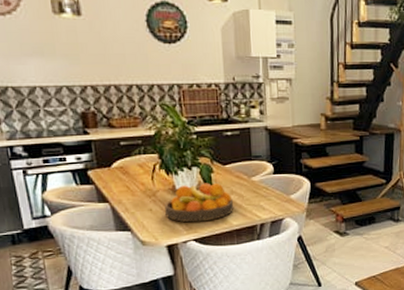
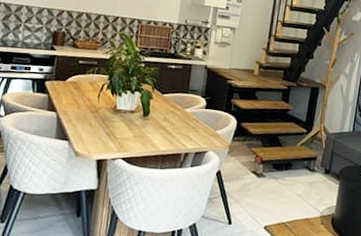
fruit bowl: present [165,183,234,223] -> none [102,106,165,143]

